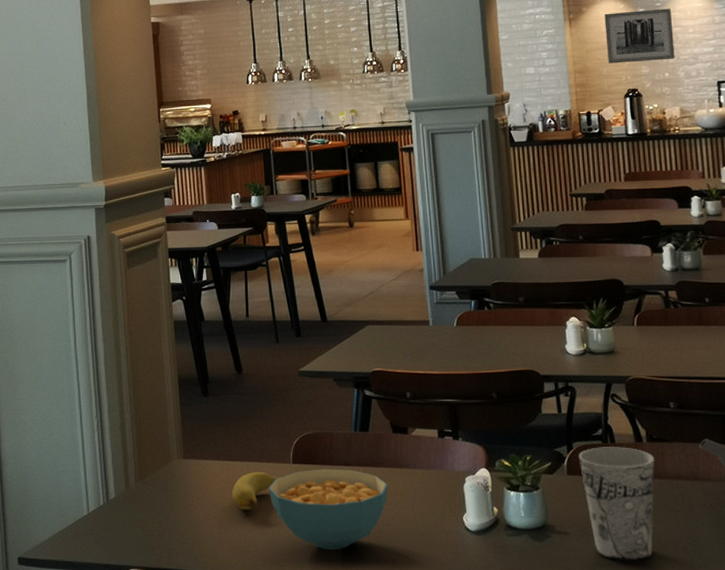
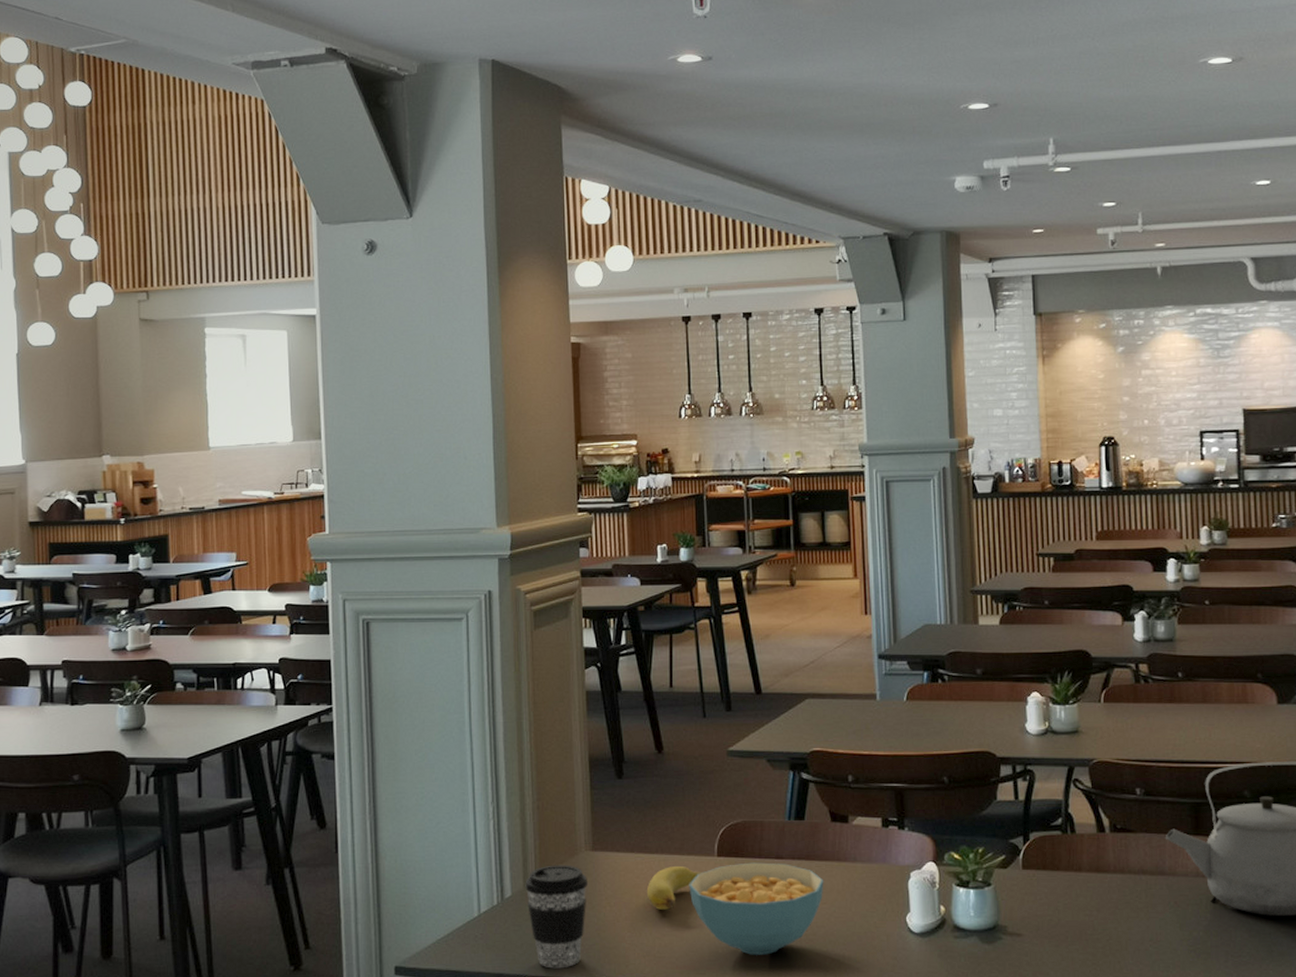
coffee cup: none [126,471,180,560] -> present [525,865,587,969]
cup: present [578,447,655,561] -> none [1035,838,1117,965]
wall art: present [604,8,675,64] -> none [1081,347,1156,408]

